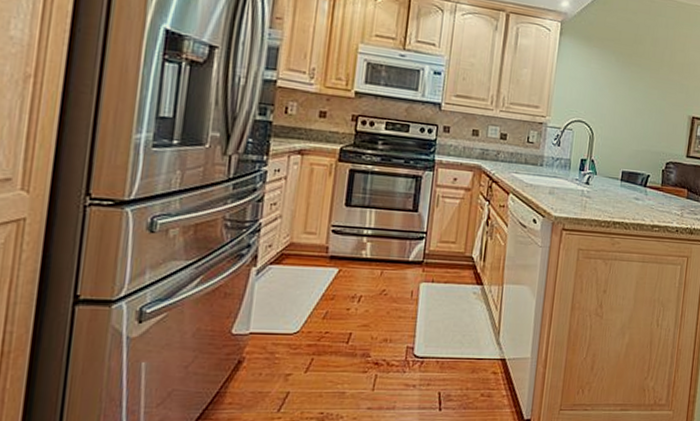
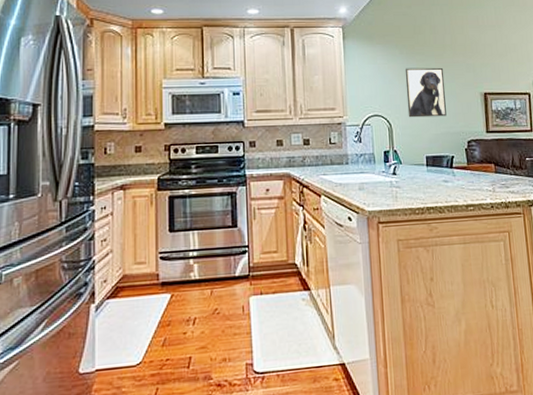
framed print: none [612,77,657,134] -> present [405,67,447,118]

